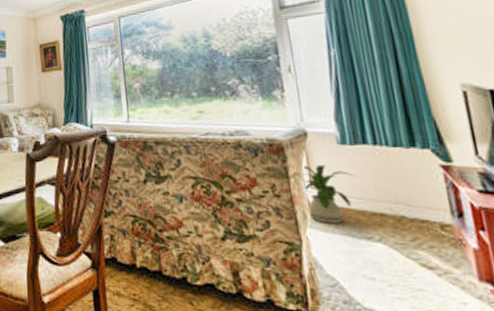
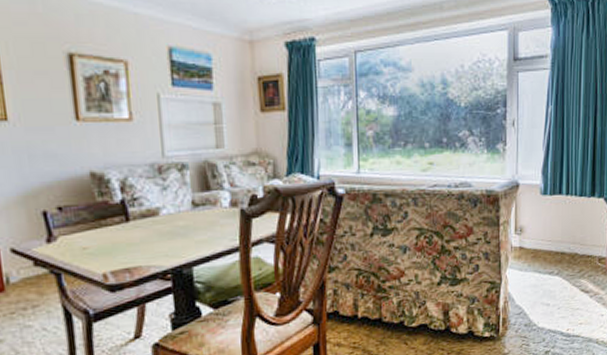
house plant: present [301,165,355,223] -> none [509,213,549,264]

